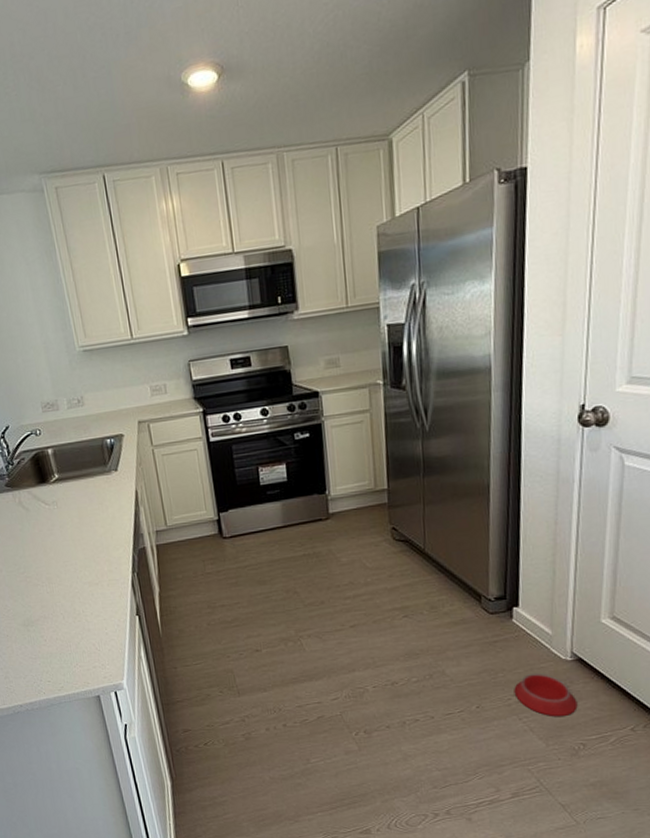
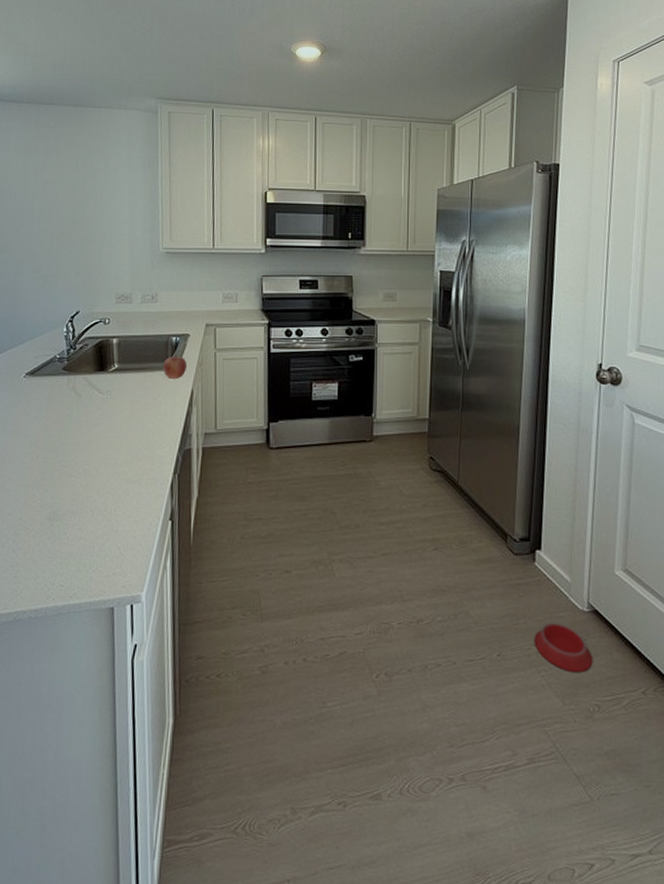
fruit: none [102,457,127,482] -> present [162,355,188,379]

